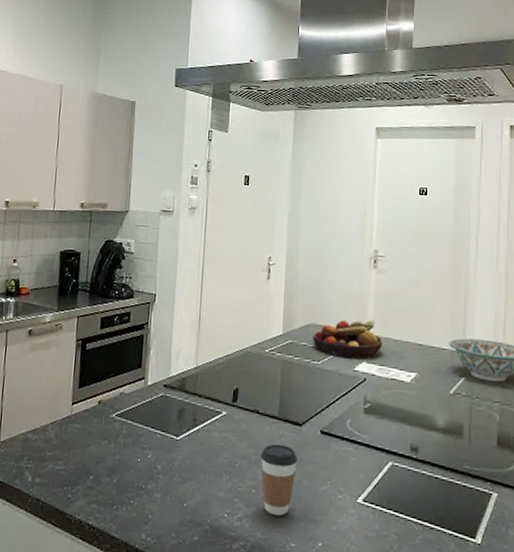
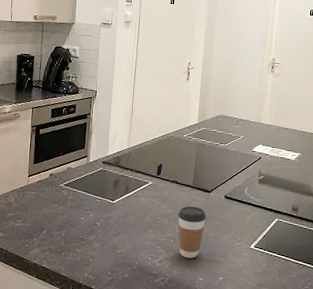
fruit bowl: present [313,319,383,359] -> none [221,112,276,142]

